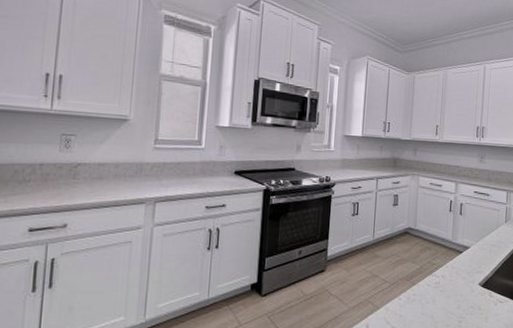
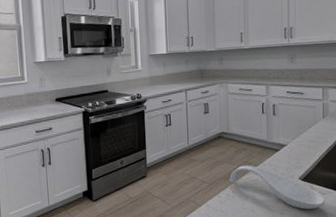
spoon rest: none [411,266,502,318] -> present [230,165,326,209]

